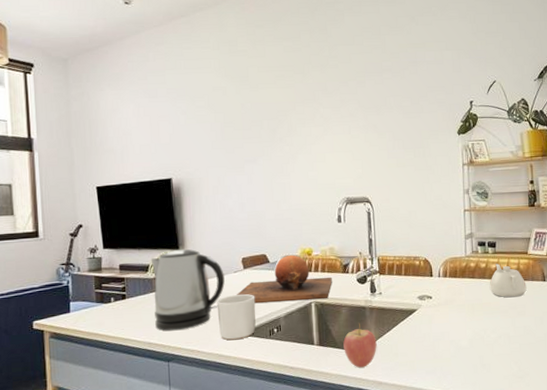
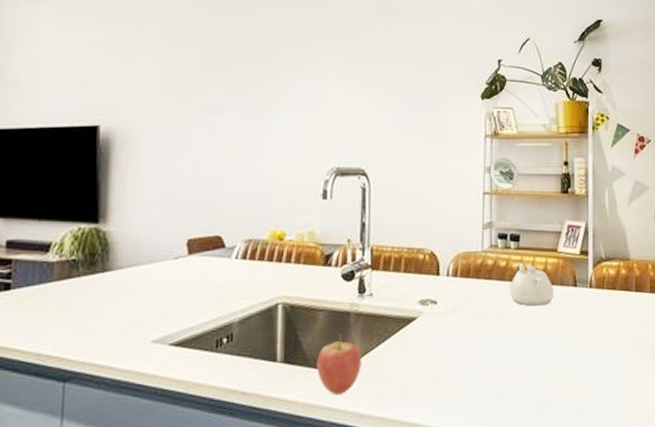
kettle: present [152,249,225,331] -> none [50,223,160,337]
mug: present [217,294,256,341] -> none [144,289,201,353]
chopping board: present [237,254,332,303] -> none [175,238,309,302]

